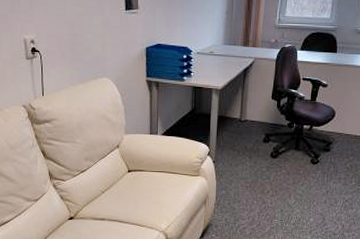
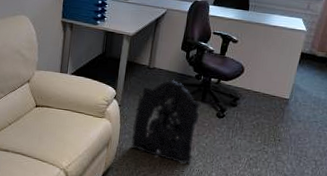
backpack: none [228,131,295,213] -> present [131,80,201,164]

